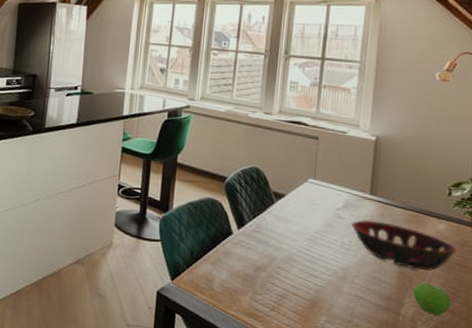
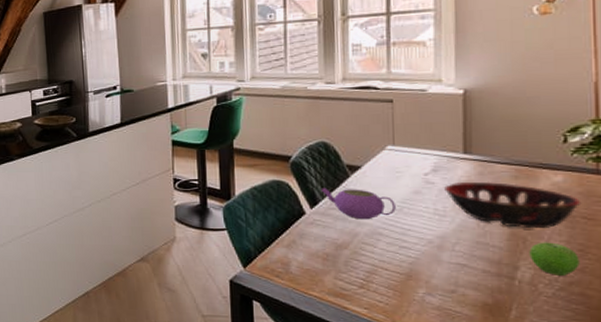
teapot: none [248,211,310,246] -> present [320,188,396,220]

